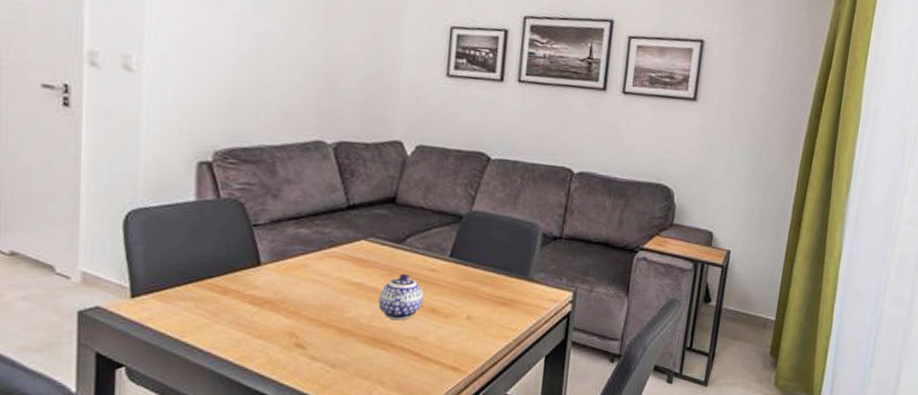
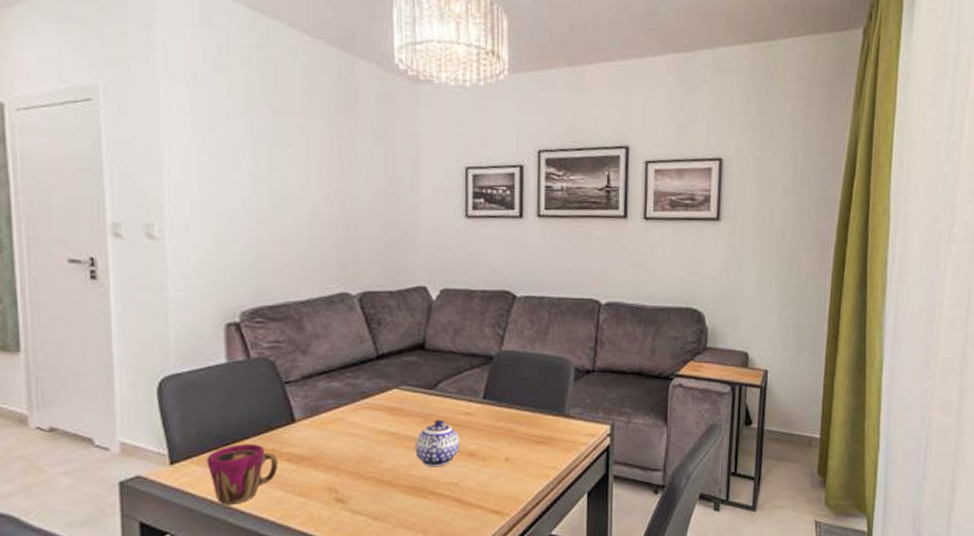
cup: none [168,282,241,342] -> present [206,444,278,505]

